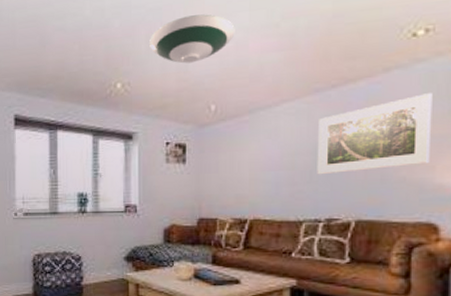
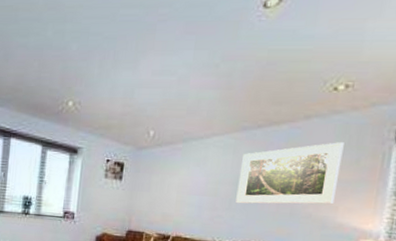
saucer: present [150,14,235,64] -> none [102,48,180,91]

